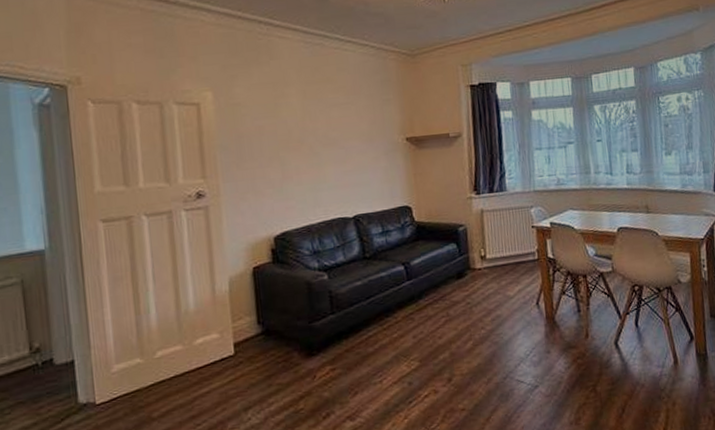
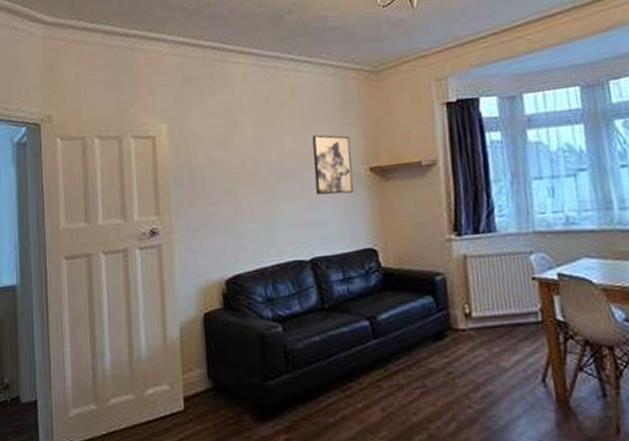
wall art: none [355,108,392,161] -> present [312,135,354,195]

